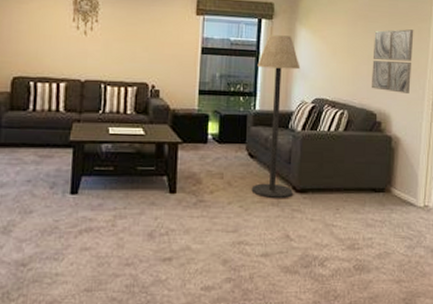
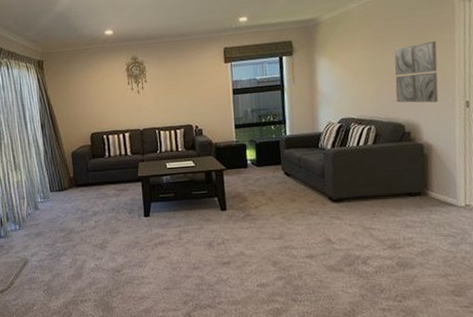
floor lamp: present [251,35,301,198] -> none [283,67,330,209]

